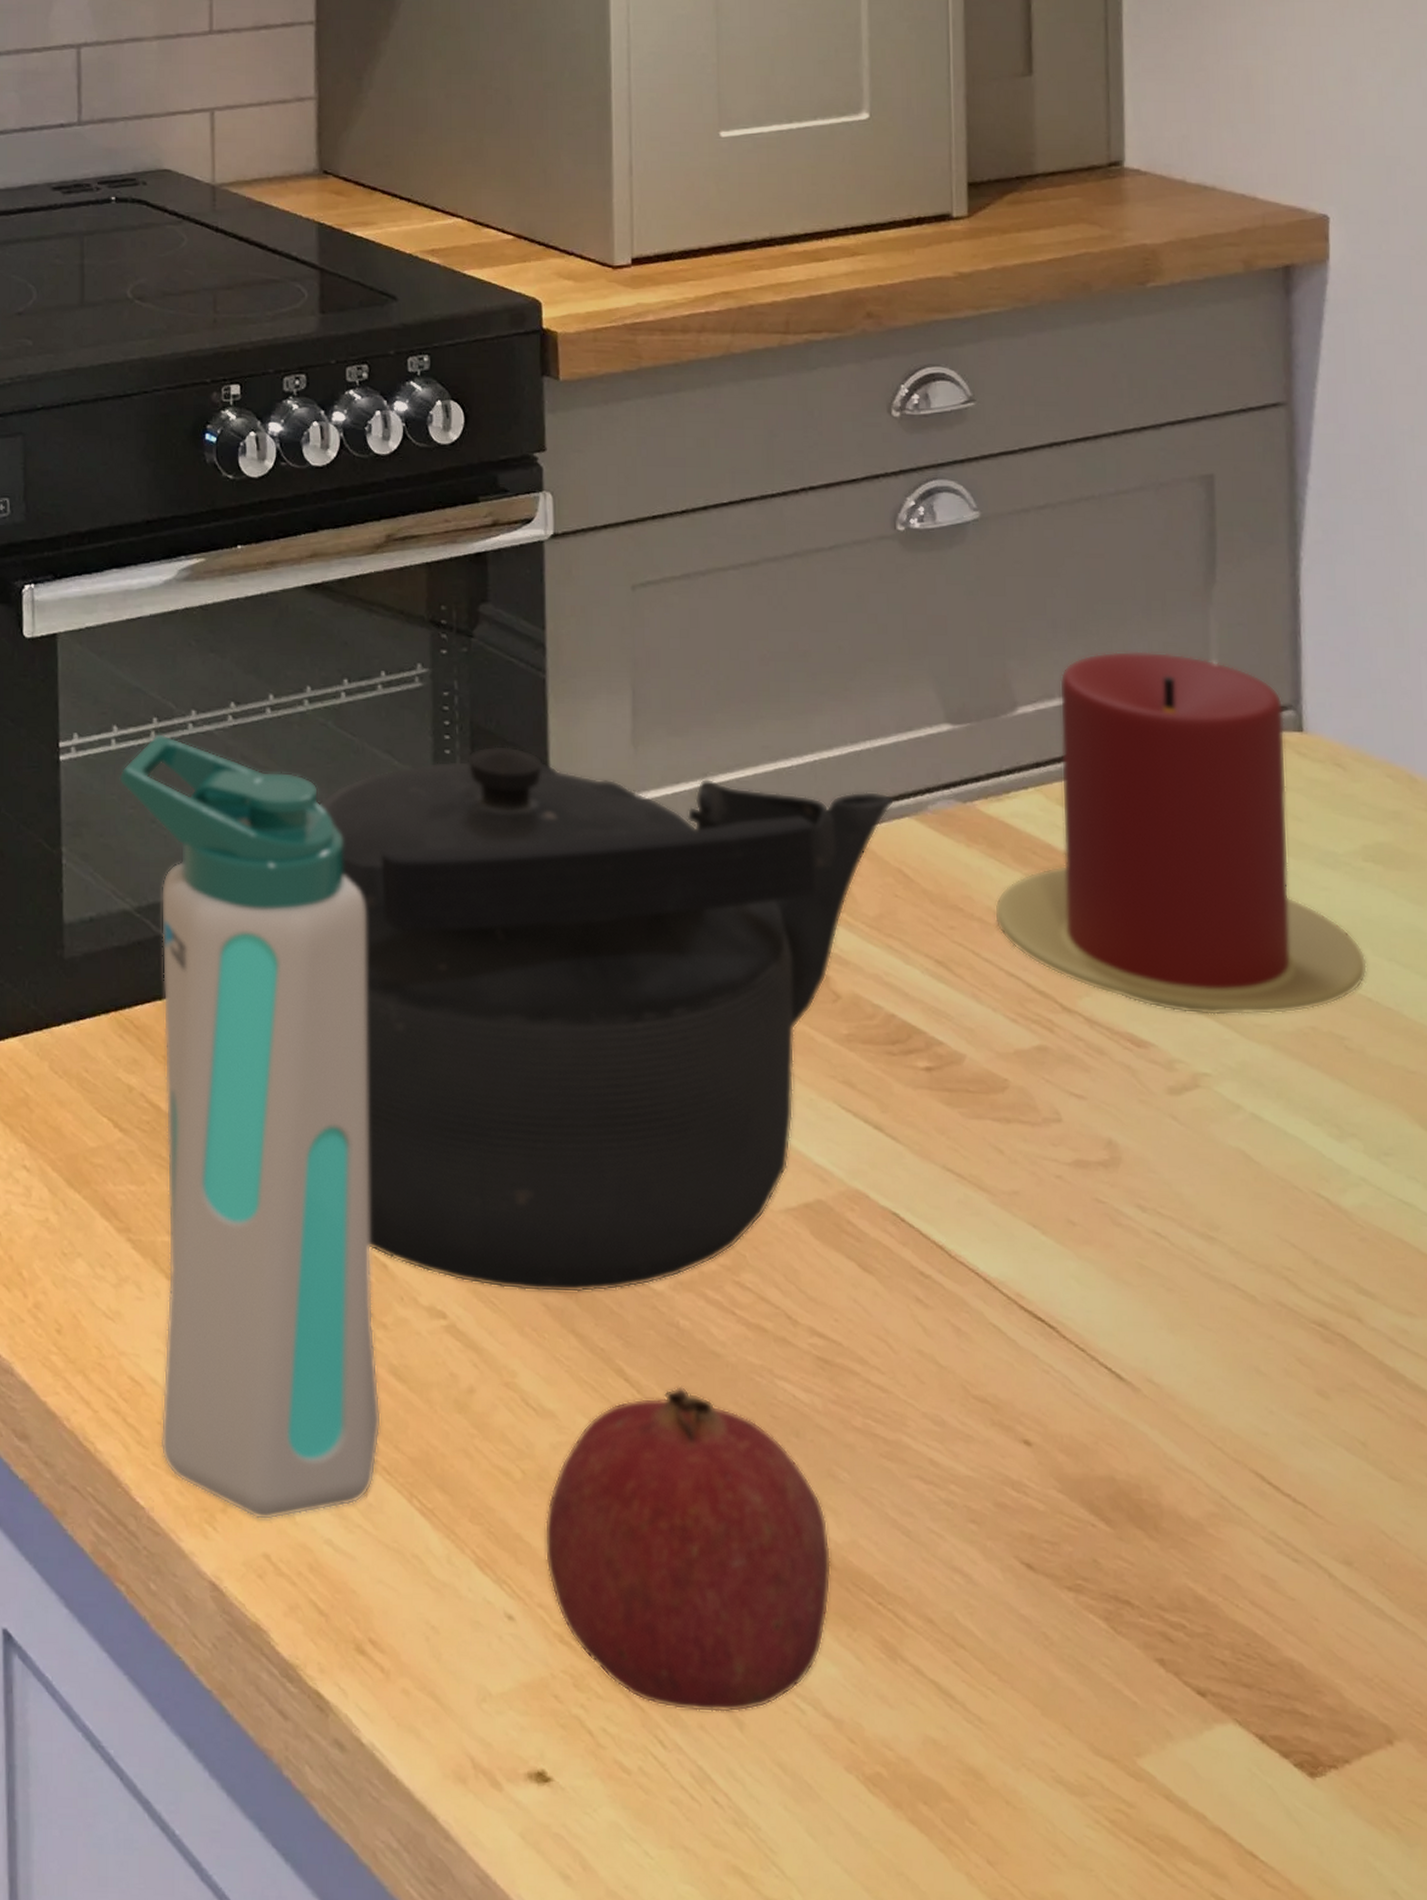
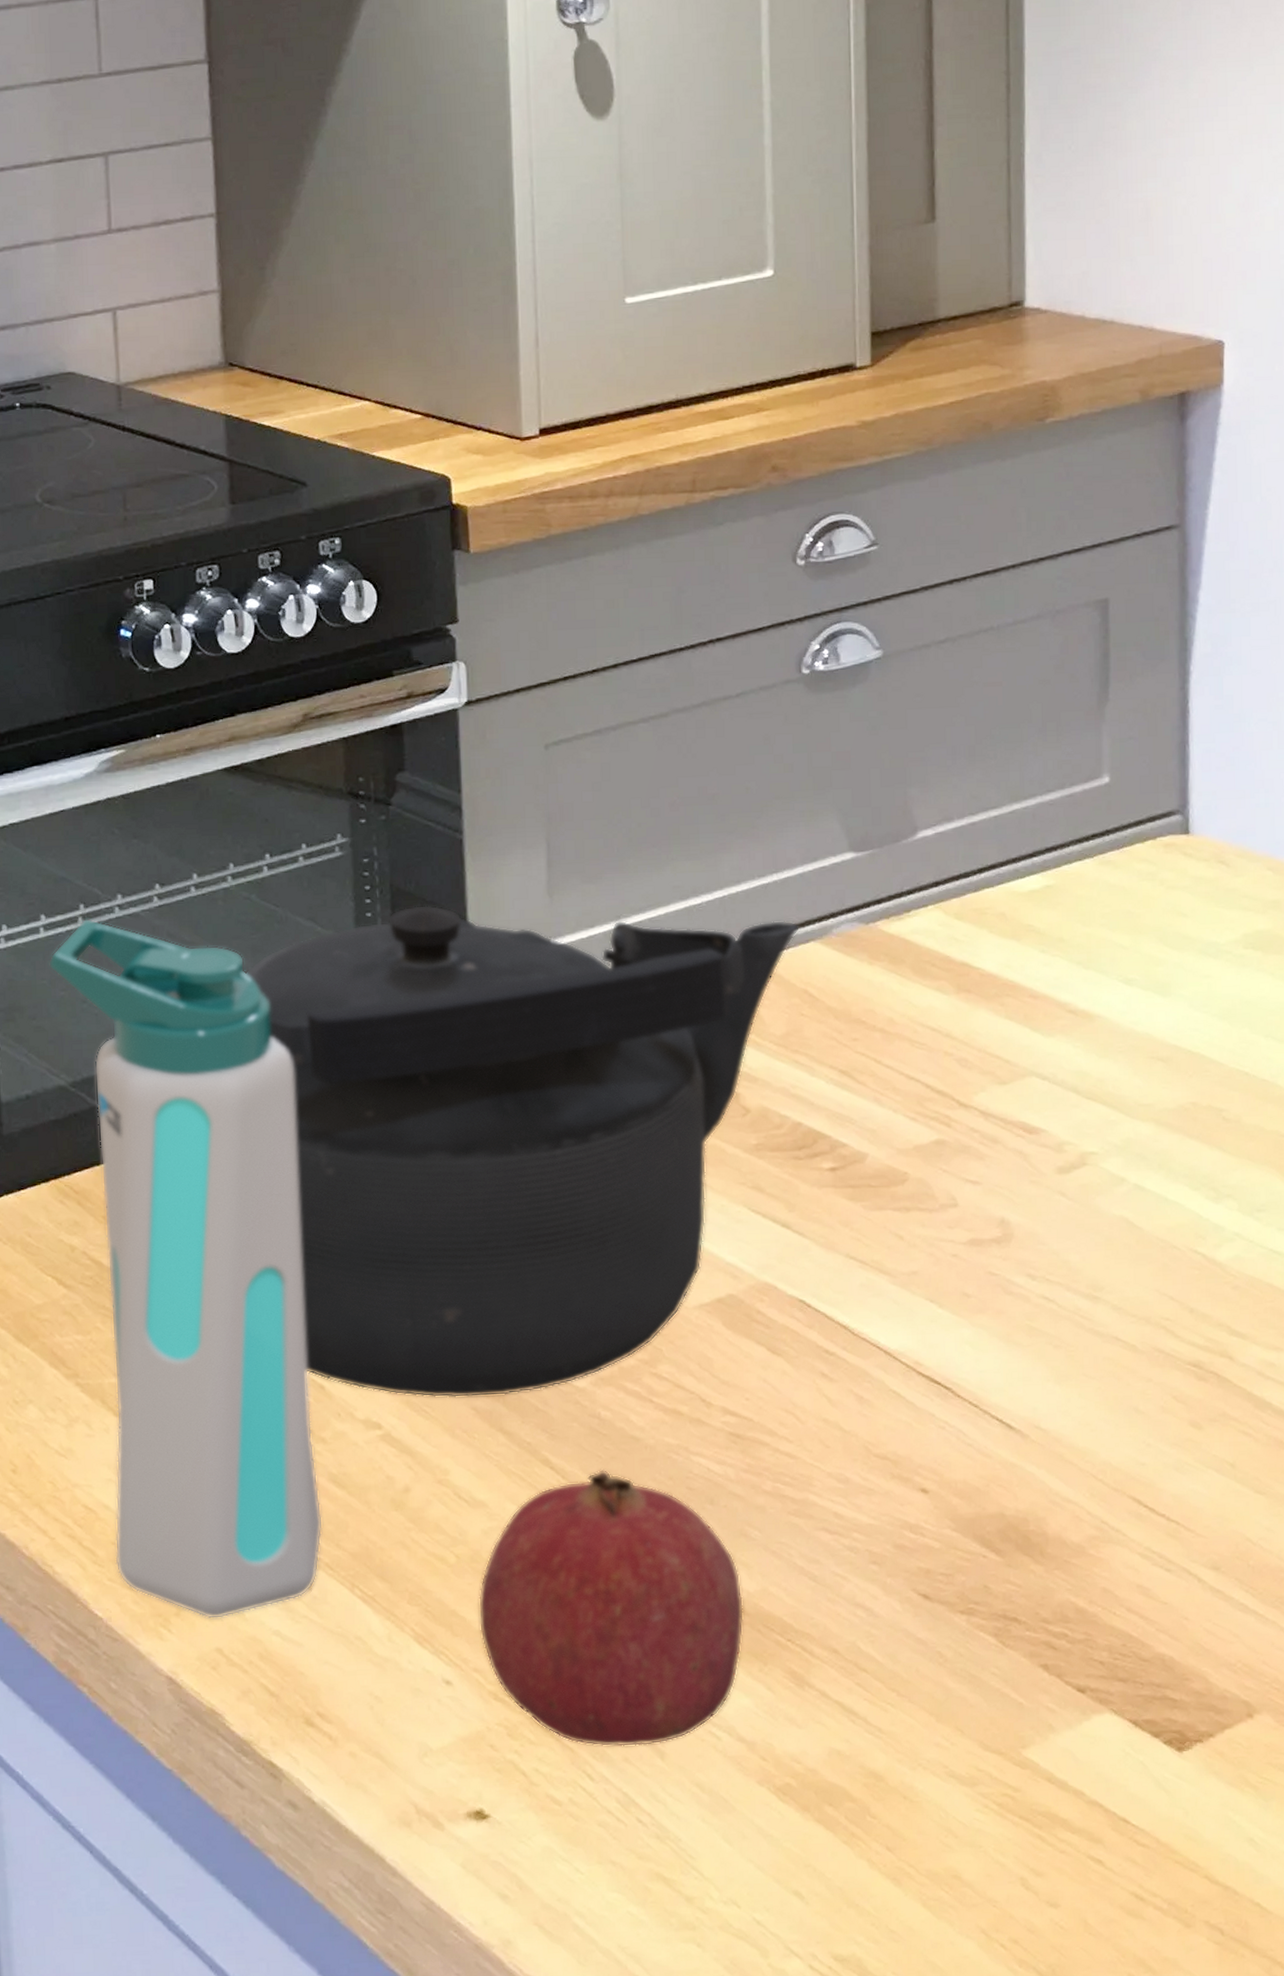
candle: present [994,651,1368,1016] -> none [895,770,1246,1100]

